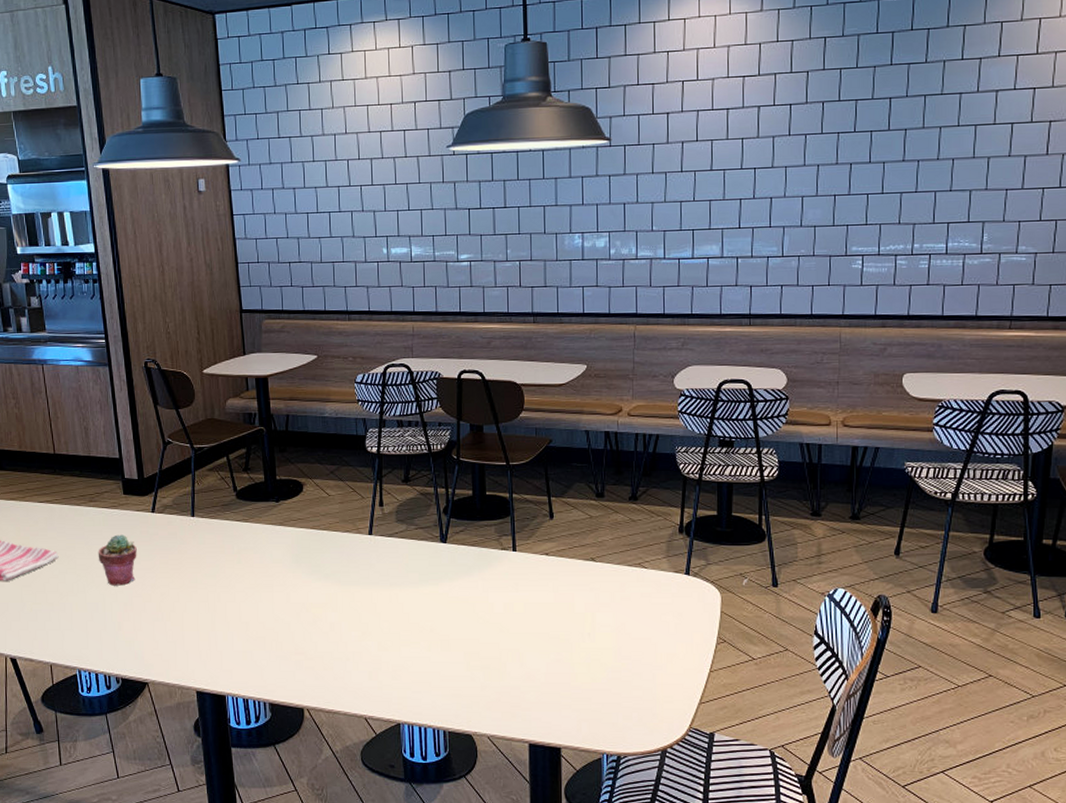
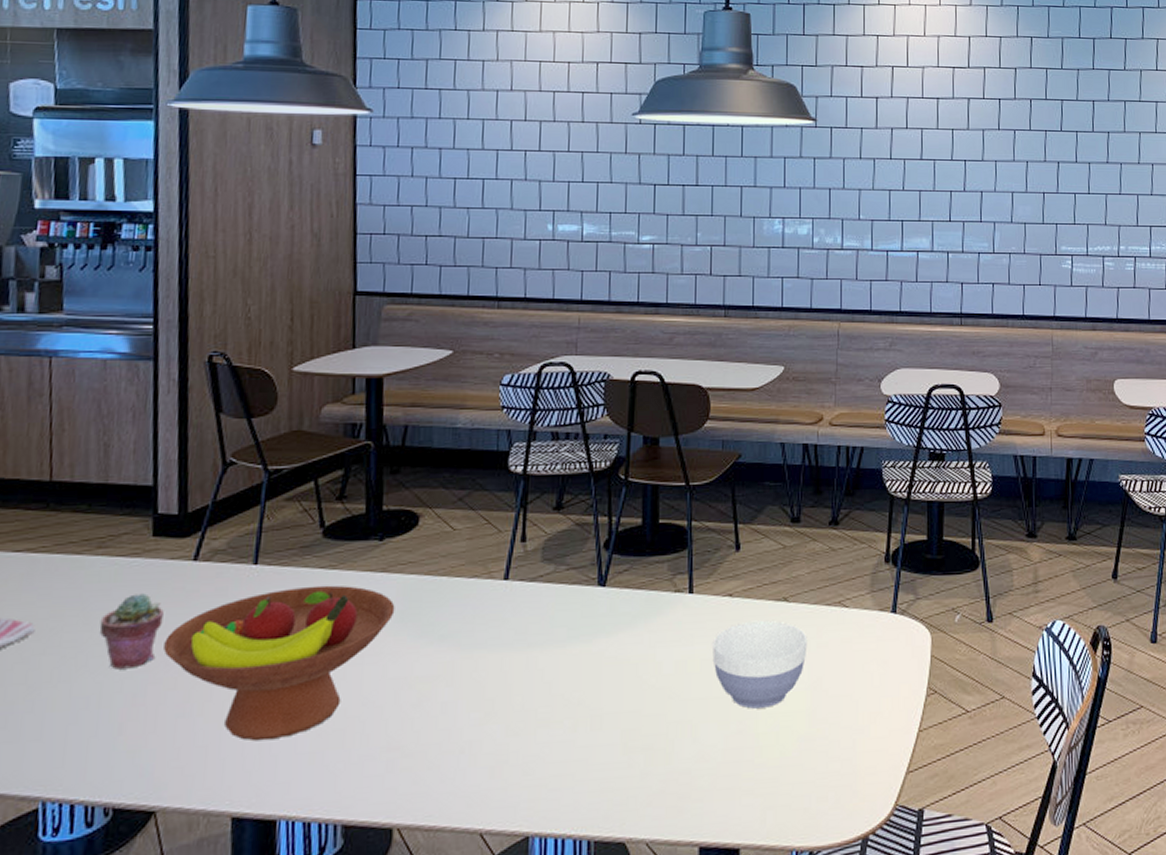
fruit bowl: none [140,534,292,641] -> present [164,585,395,741]
bowl: none [534,575,613,644] -> present [712,620,808,709]

